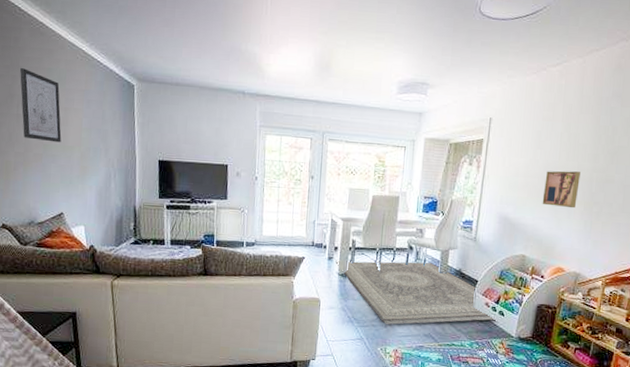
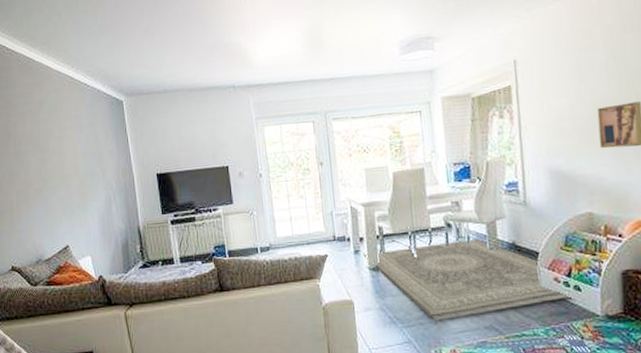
wall art: present [20,68,62,143] -> none [13,105,59,175]

